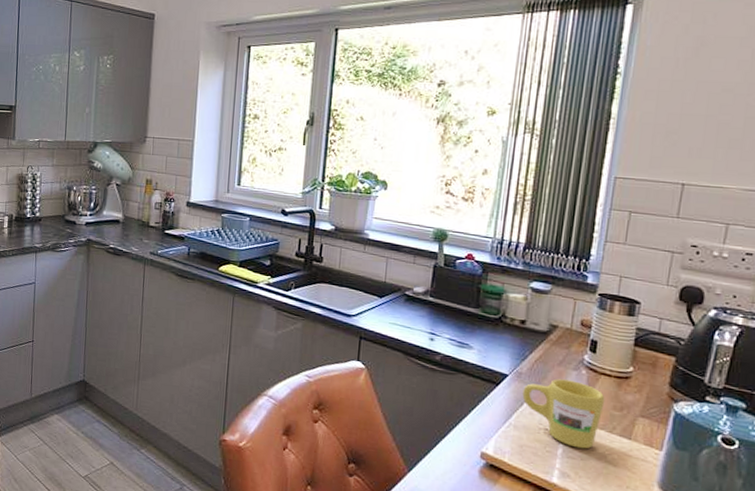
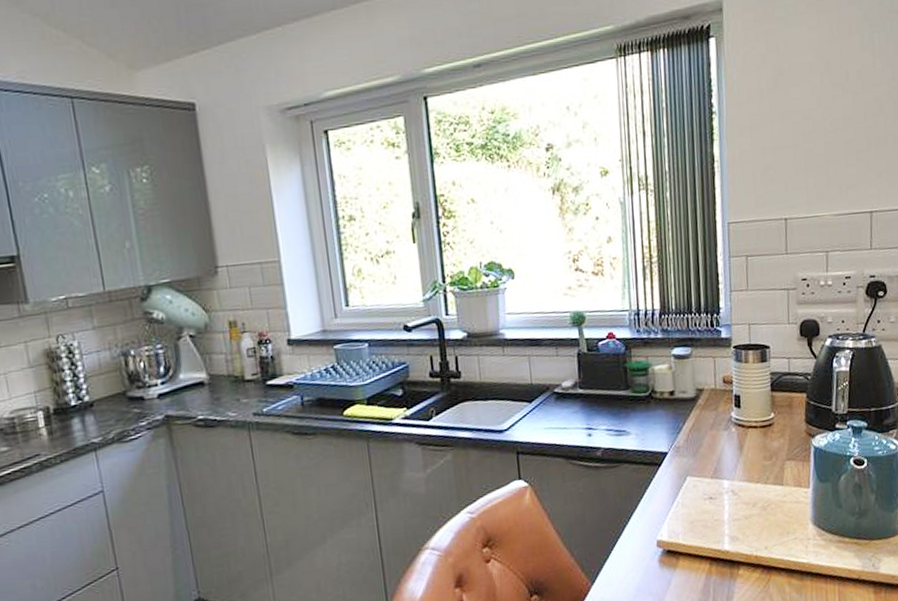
mug: present [522,379,605,449] -> none [683,441,756,509]

